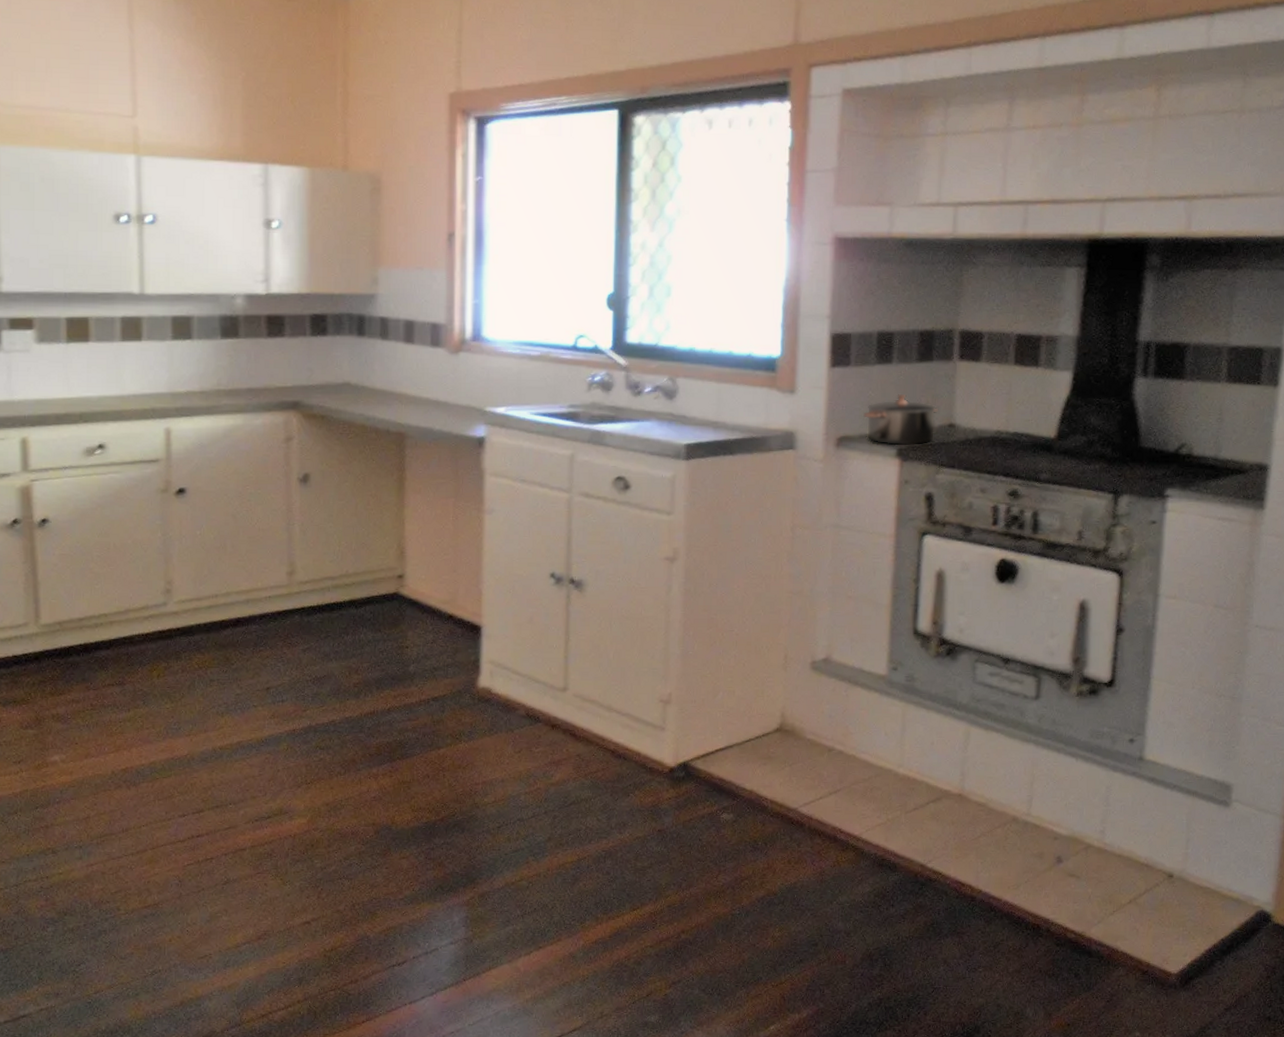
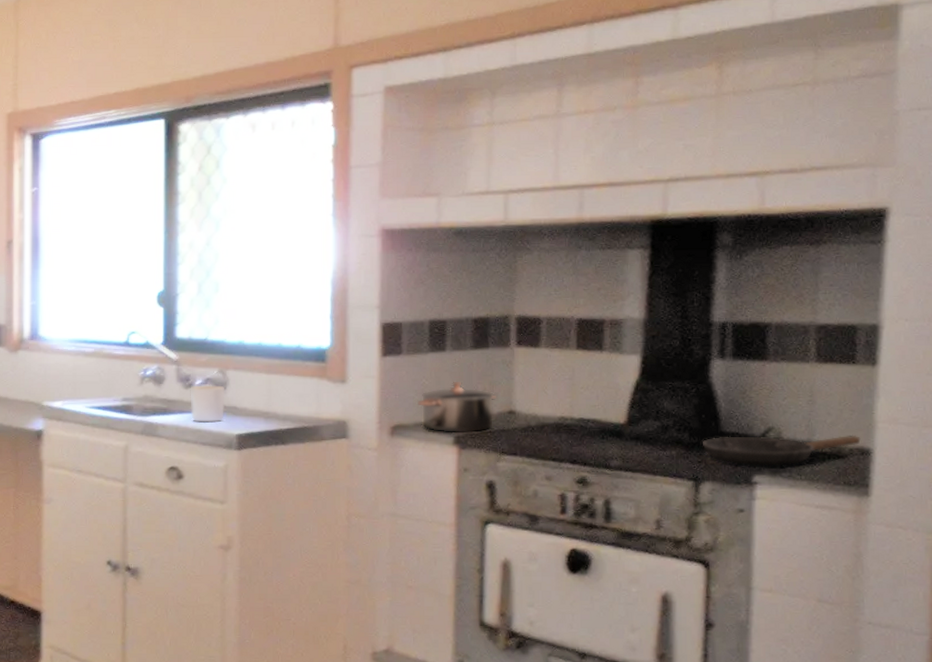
mug: none [638,393,675,432] -> present [190,385,225,423]
frying pan: none [1123,451,1260,481] -> present [703,435,861,466]

